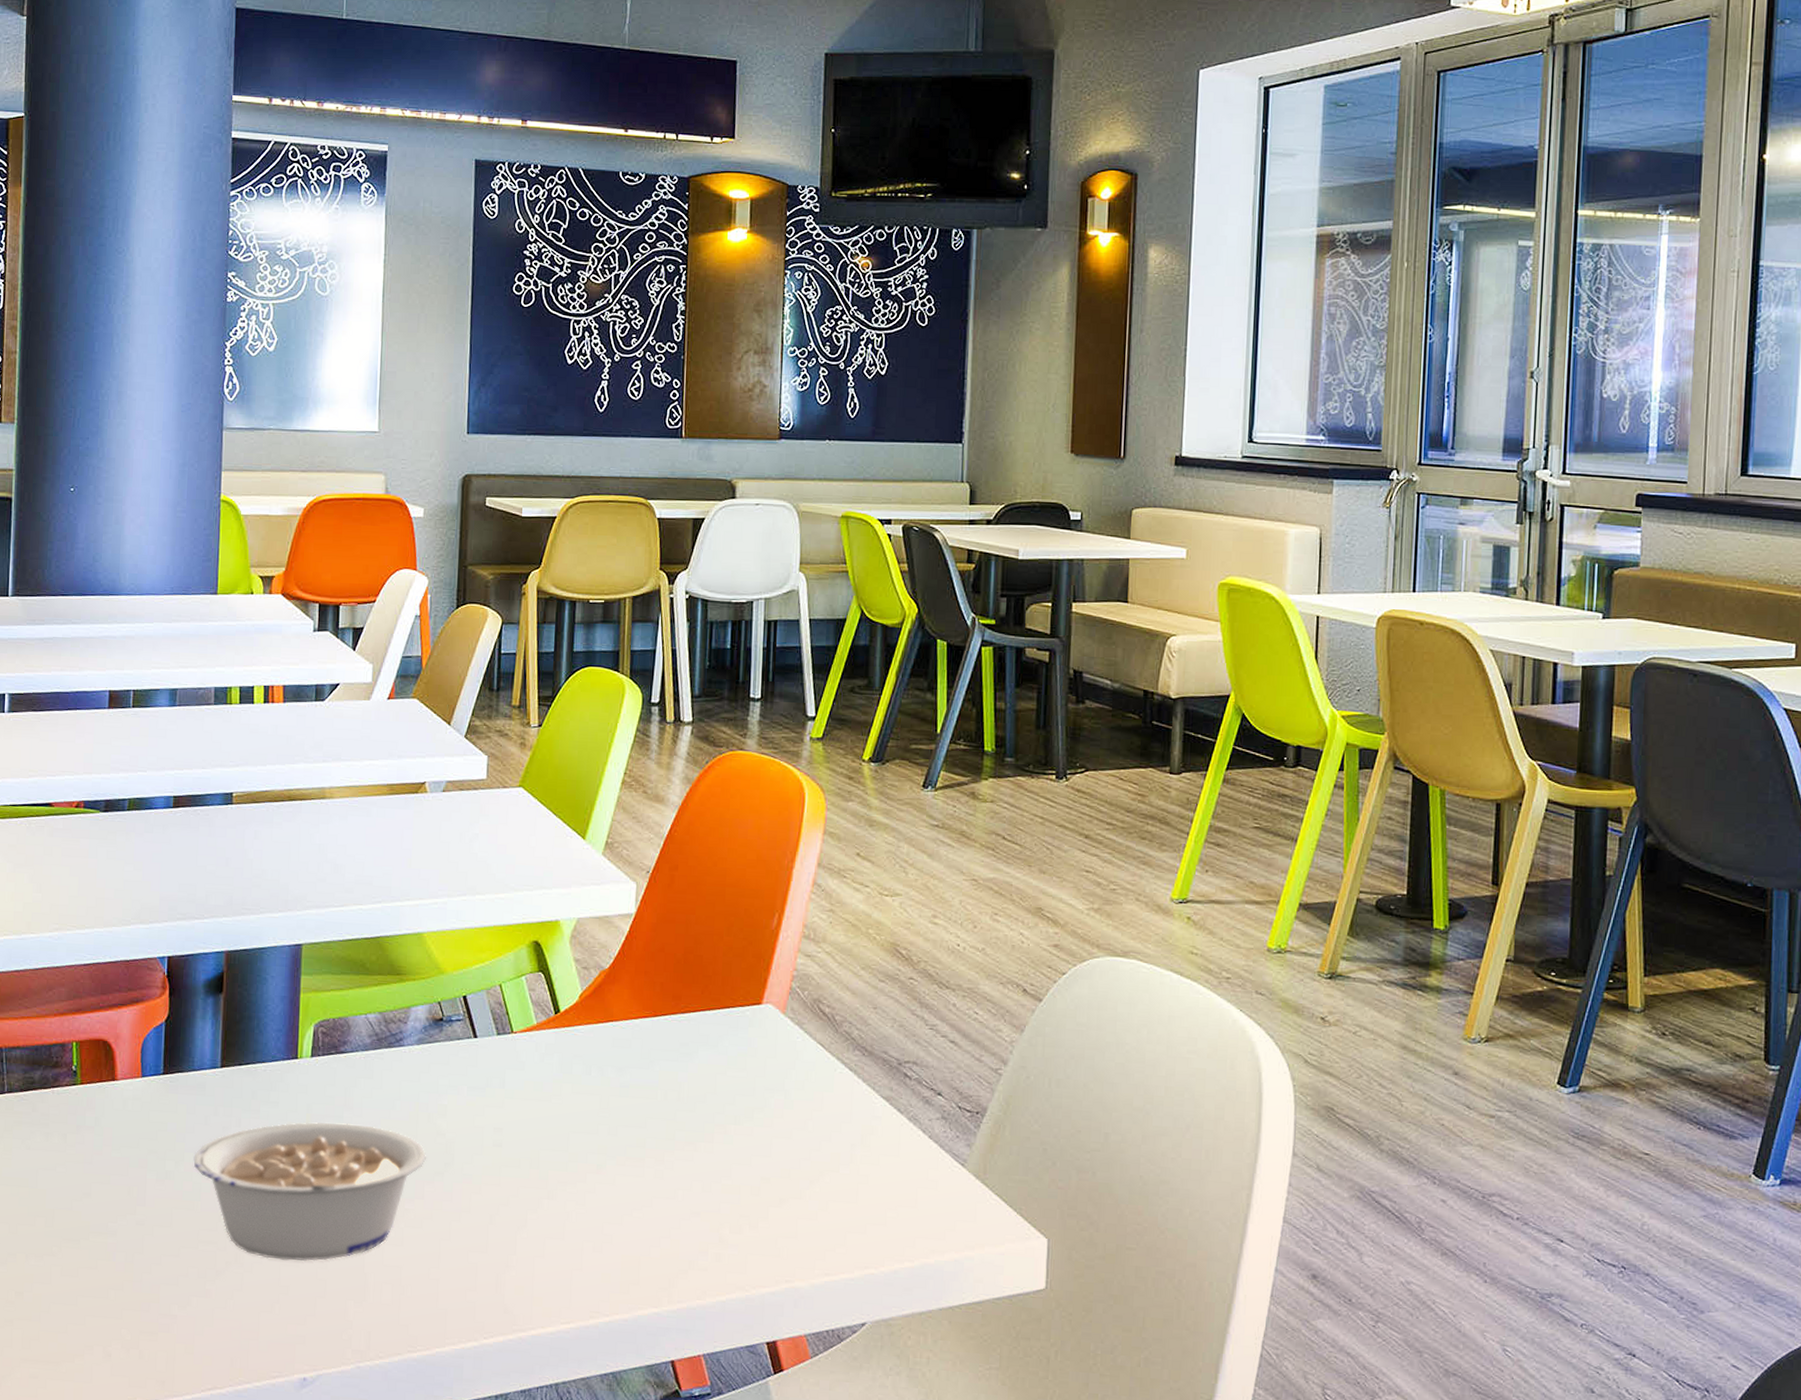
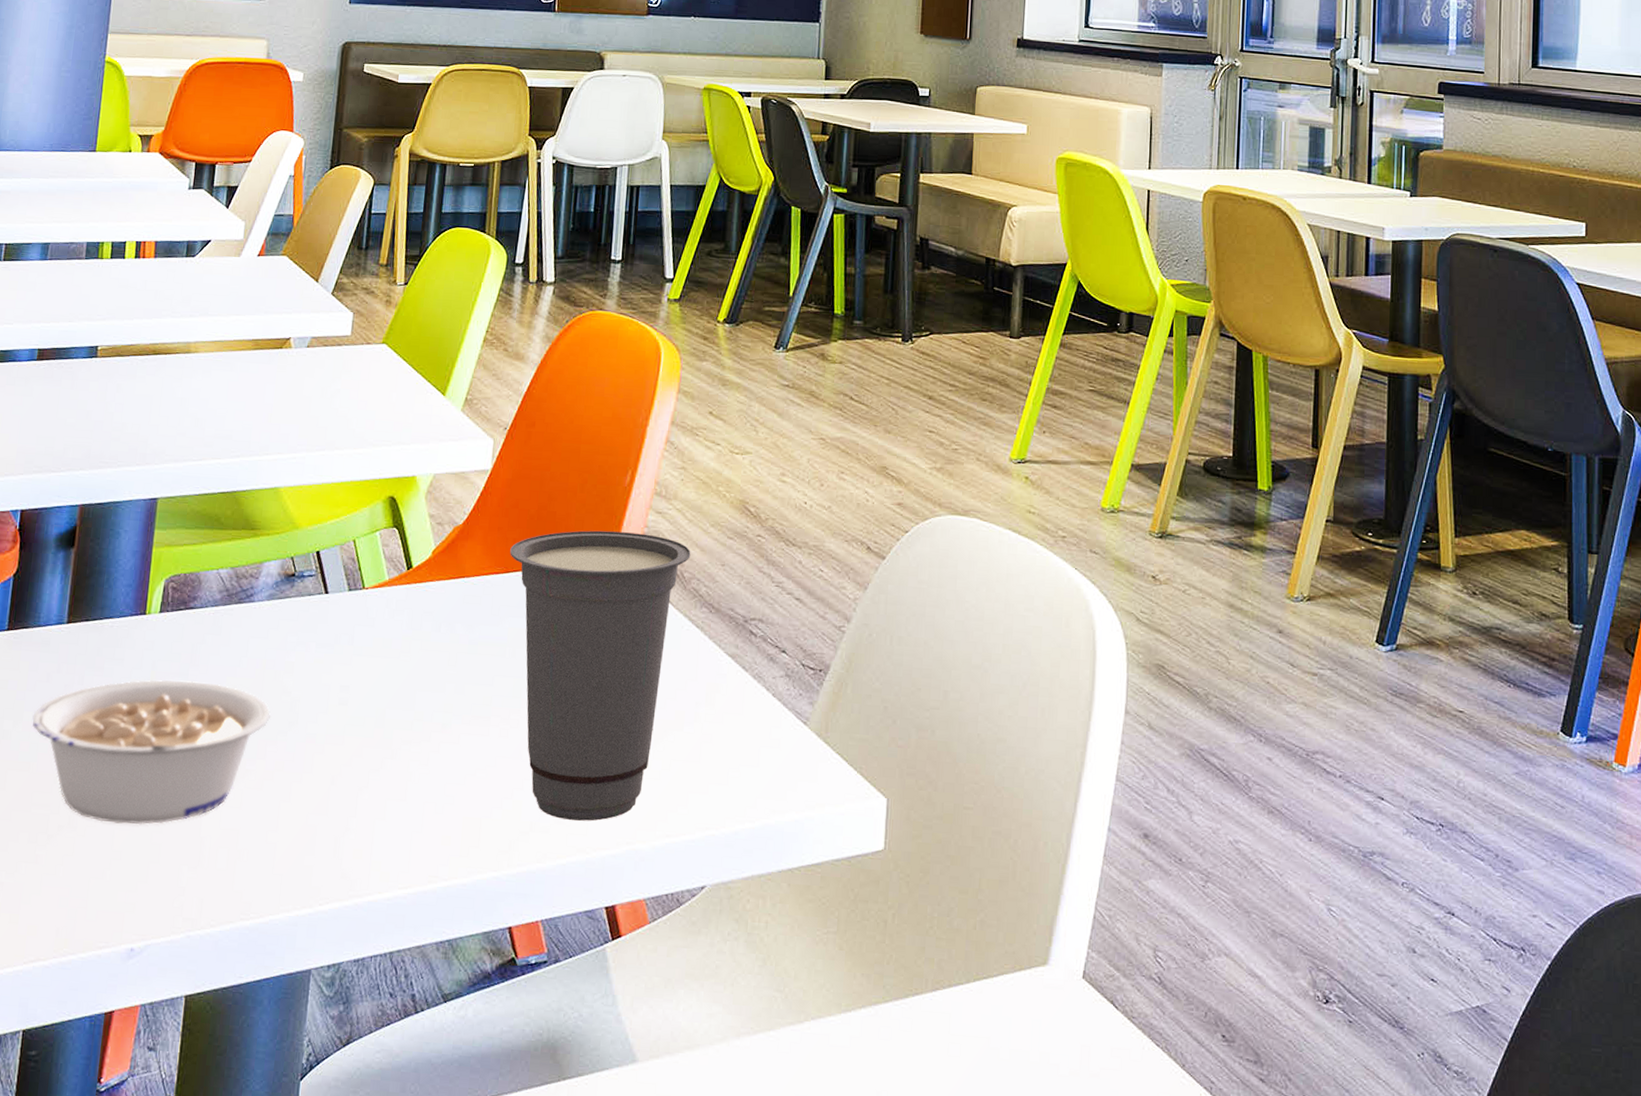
cup: none [658,974,842,1260] -> present [510,530,691,821]

